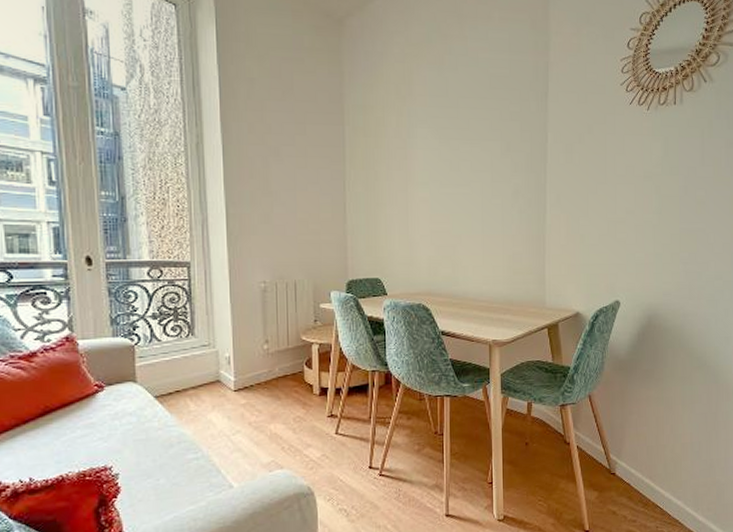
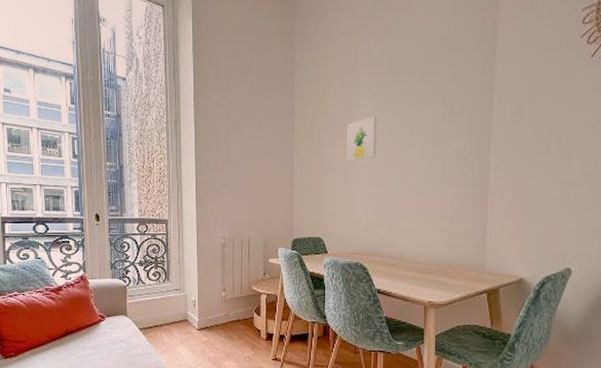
wall art: none [403,150,436,196] -> present [346,117,377,161]

